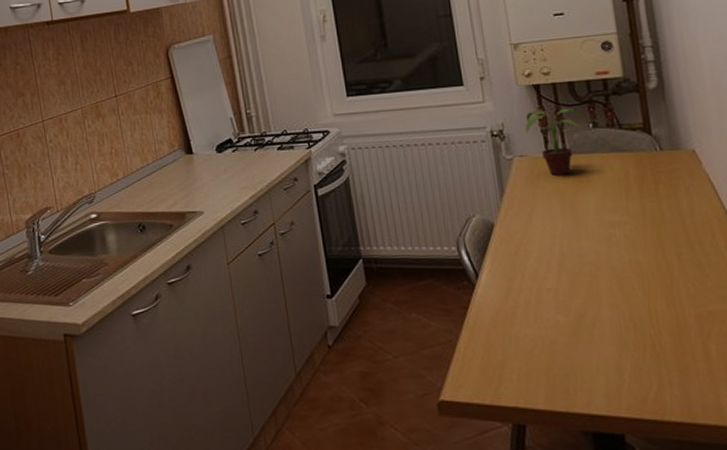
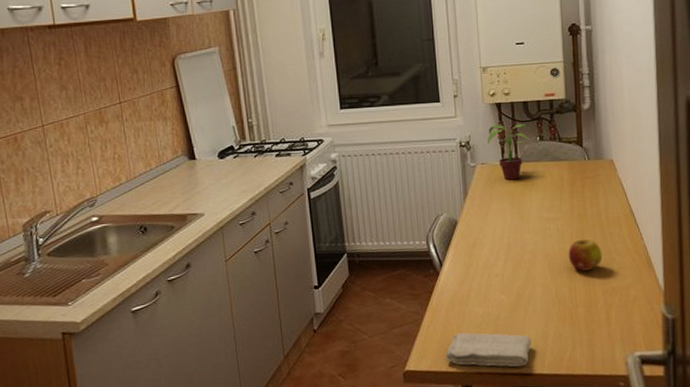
washcloth: none [489,359,602,405] -> present [446,332,531,367]
fruit: none [642,248,691,289] -> present [568,239,603,271]

